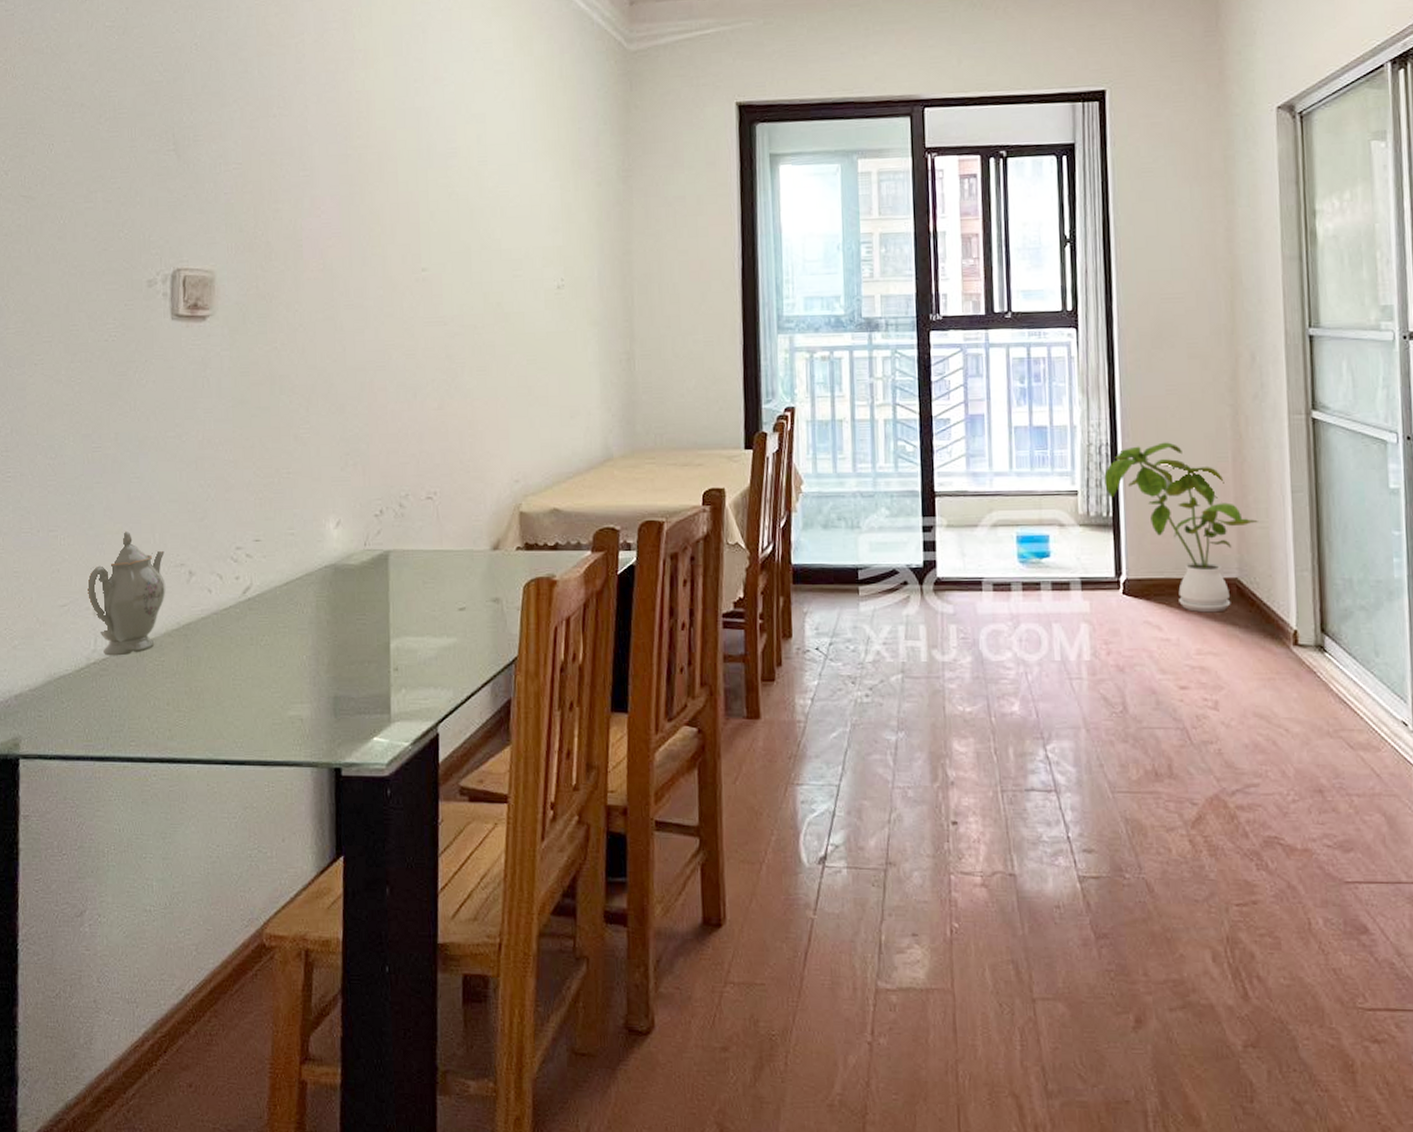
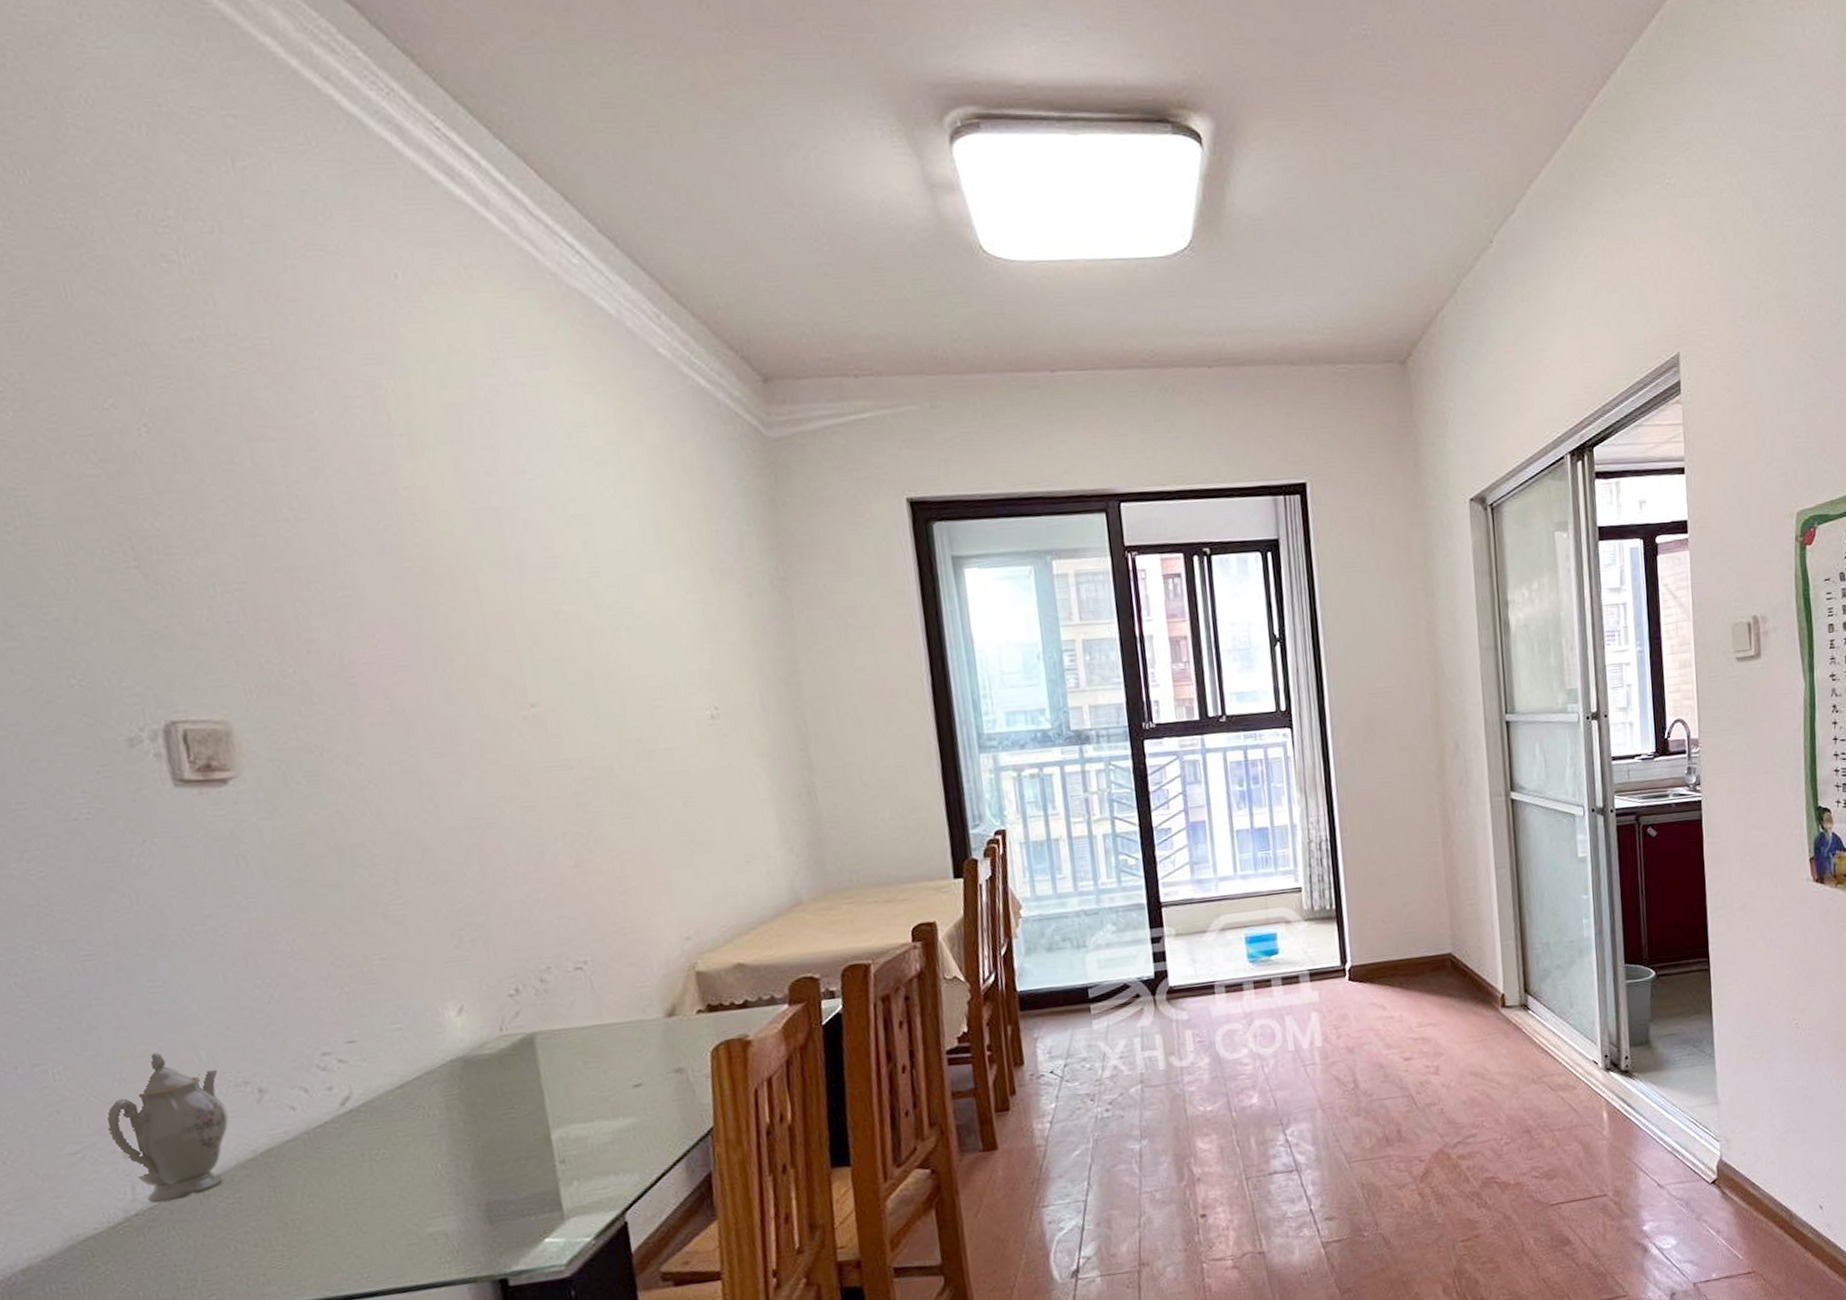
house plant: present [1104,442,1258,613] -> none [1325,832,1467,989]

